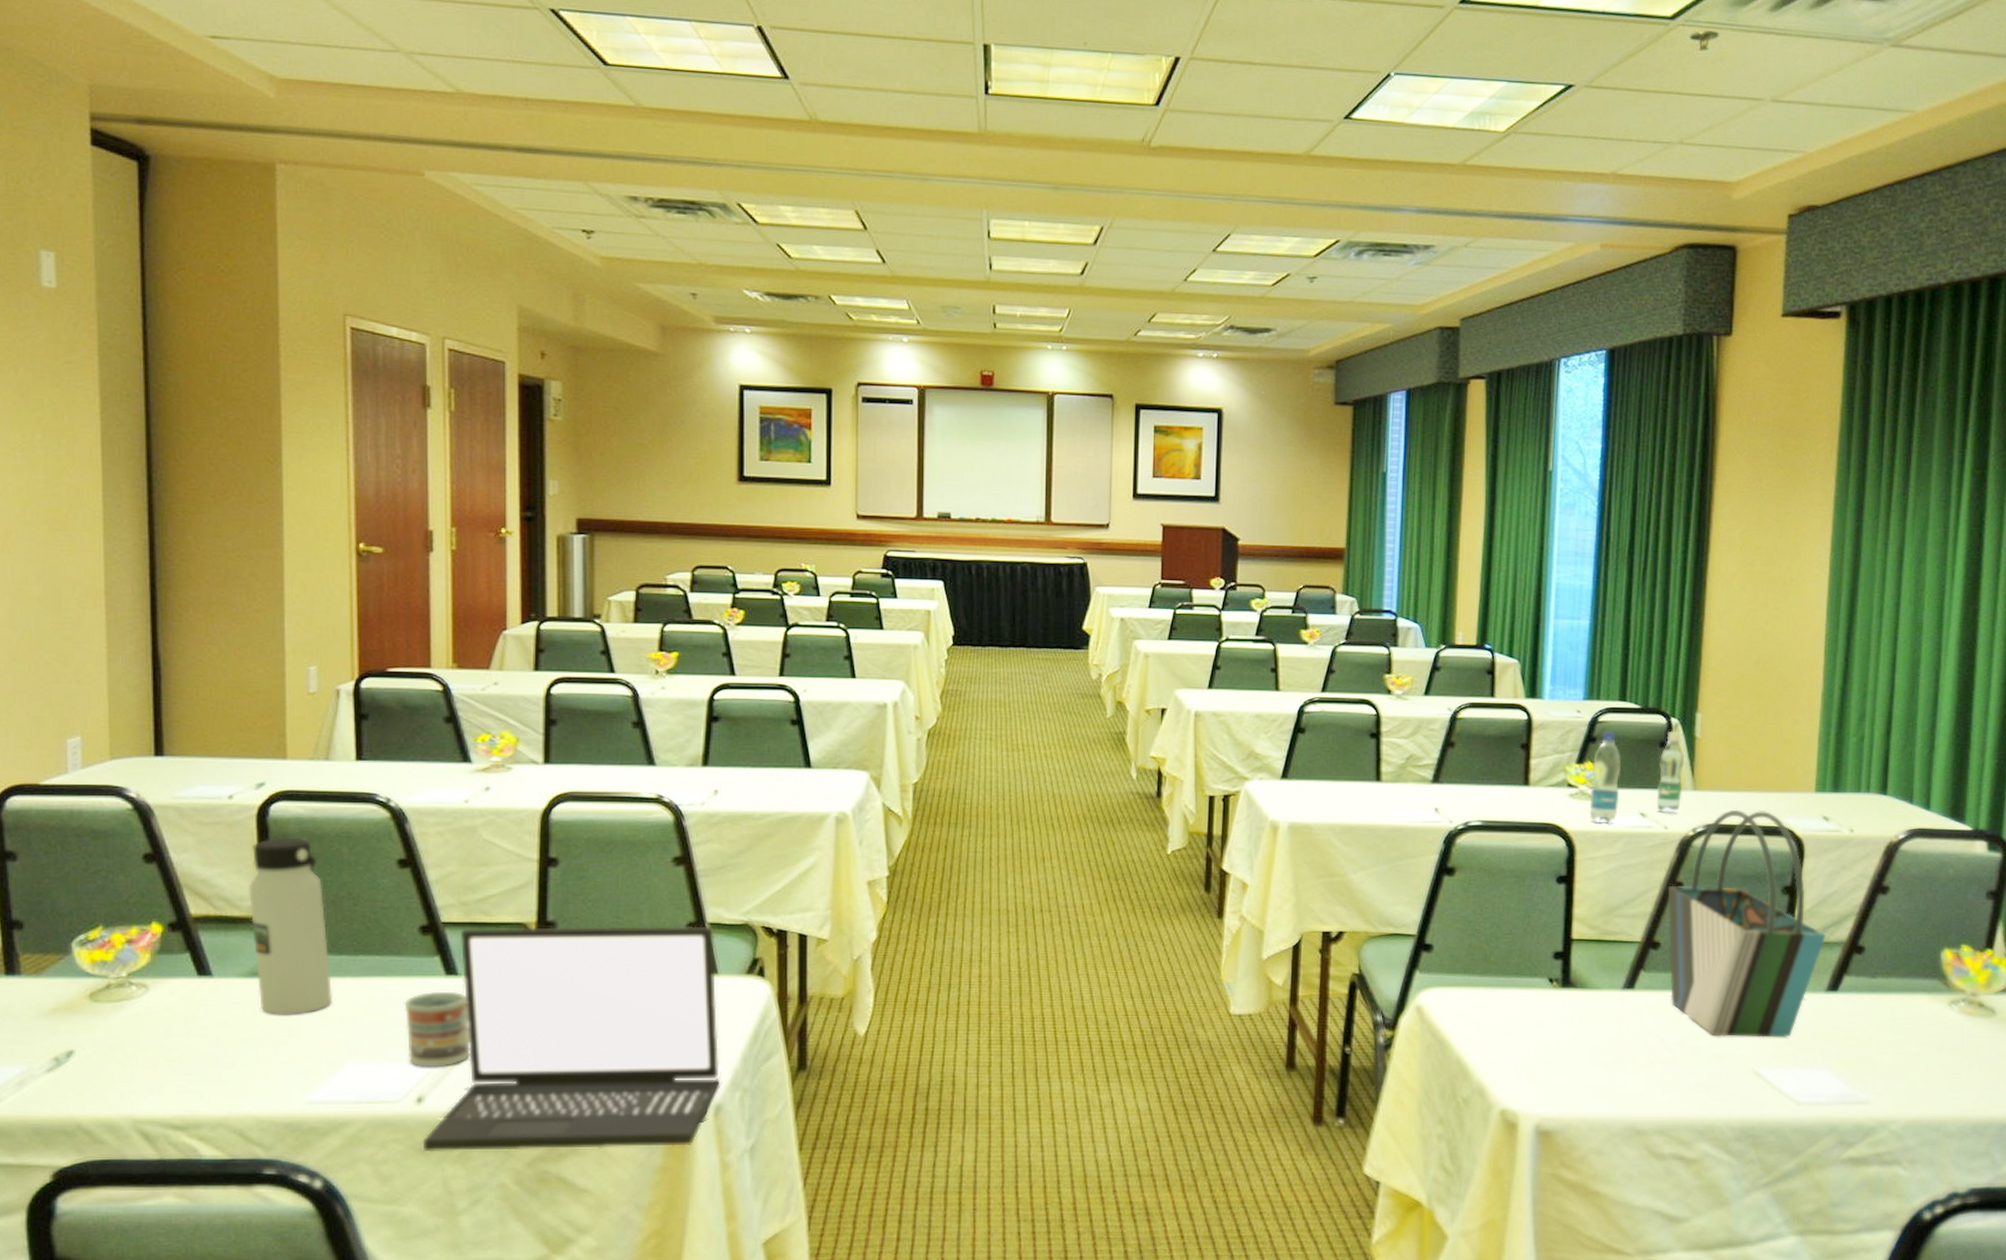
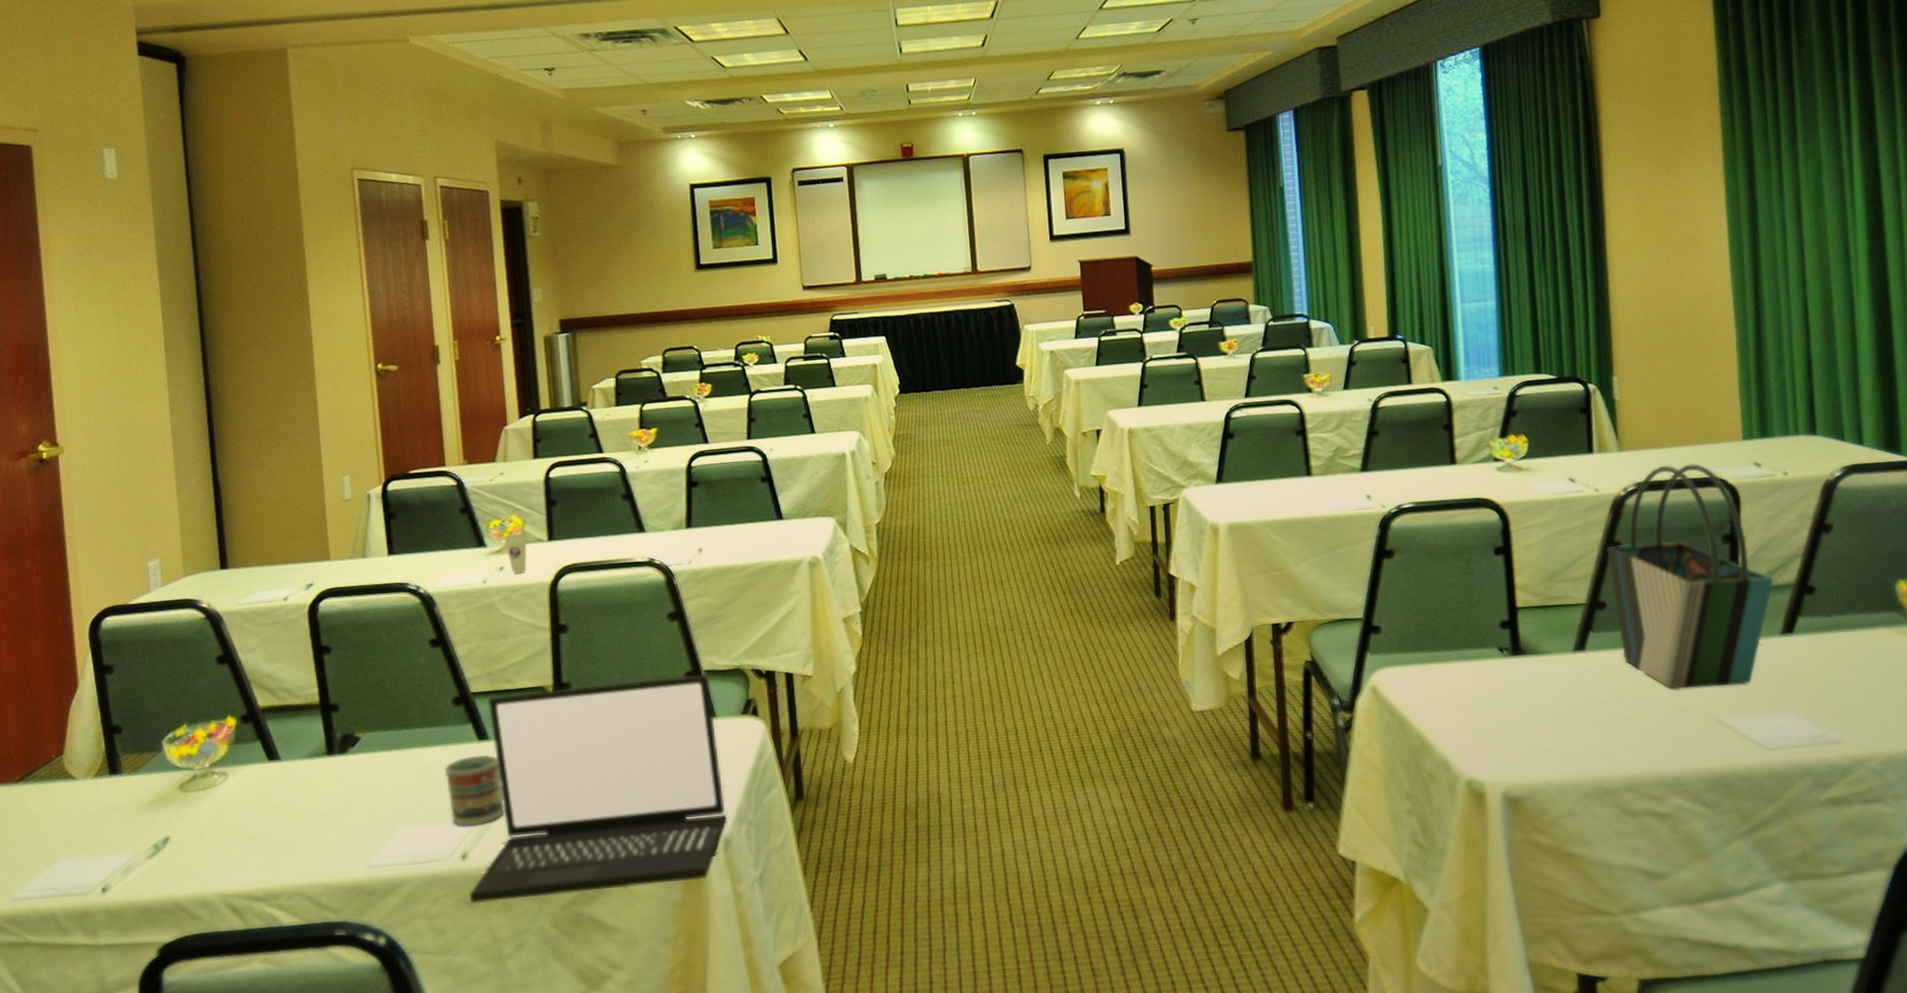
water bottle: present [247,837,333,1015] -> none [305,628,384,790]
cup: none [492,752,520,796] -> present [503,533,527,574]
bottle: present [1589,731,1622,824] -> none [1515,404,1547,493]
bottle: present [1656,731,1685,814] -> none [1581,396,1609,477]

